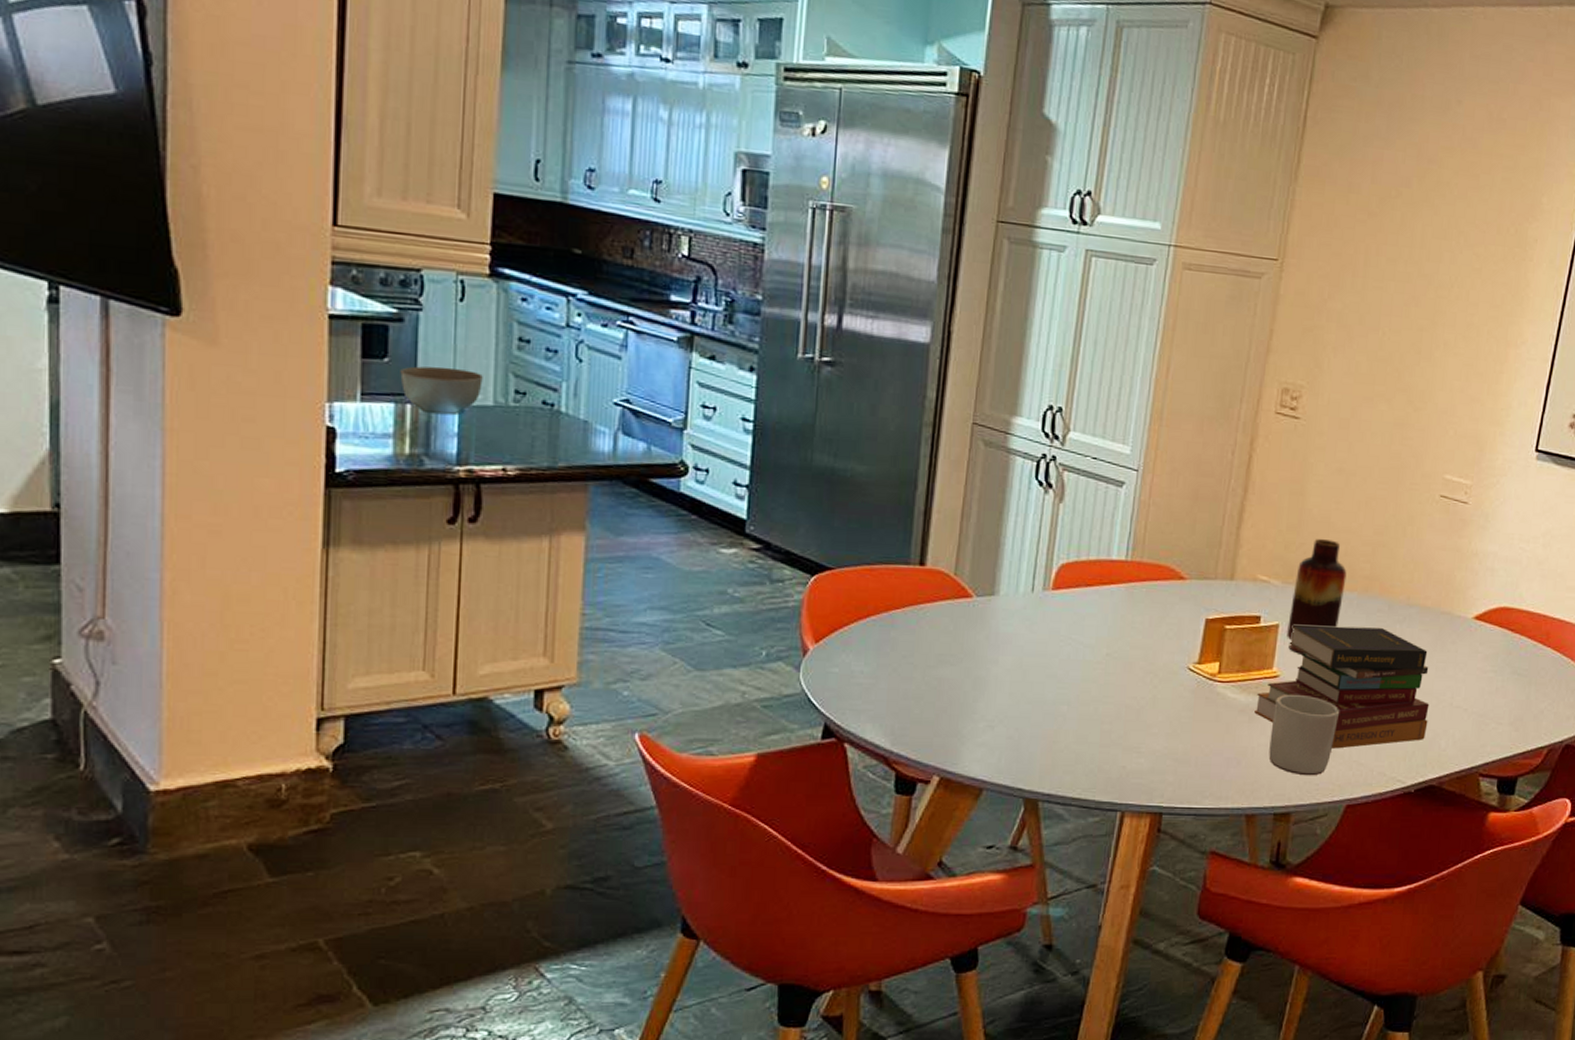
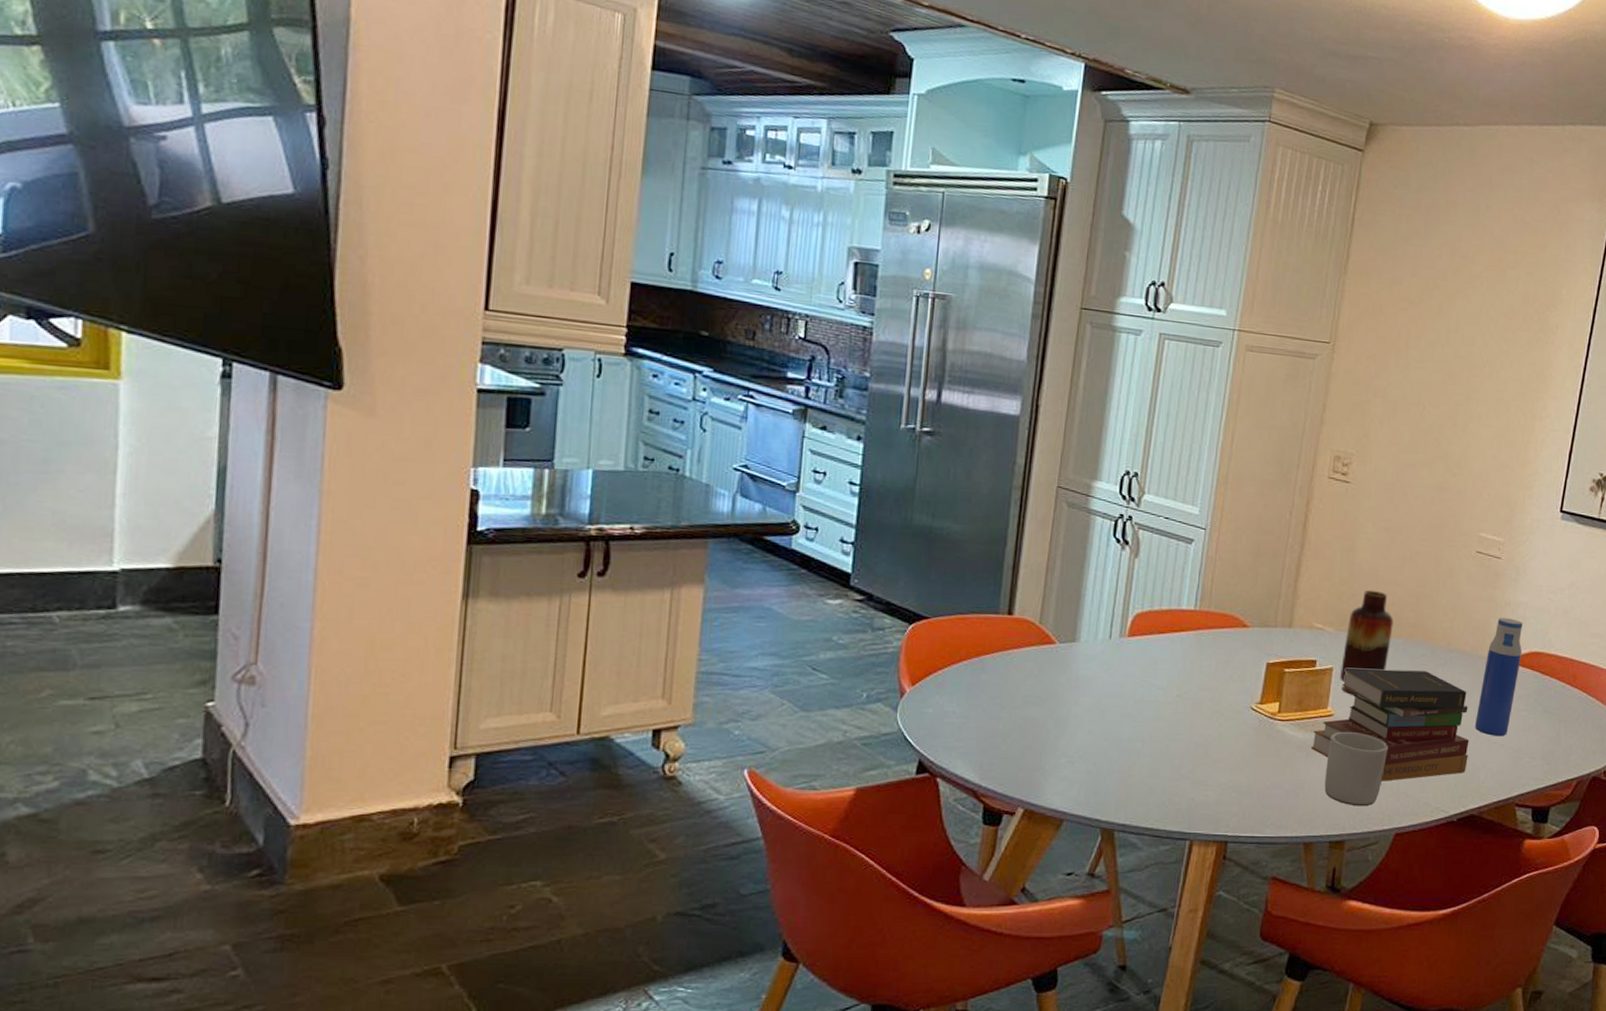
bowl: present [400,366,483,416] -> none [540,435,615,480]
water bottle: none [1436,569,1491,700] -> present [1475,618,1523,737]

